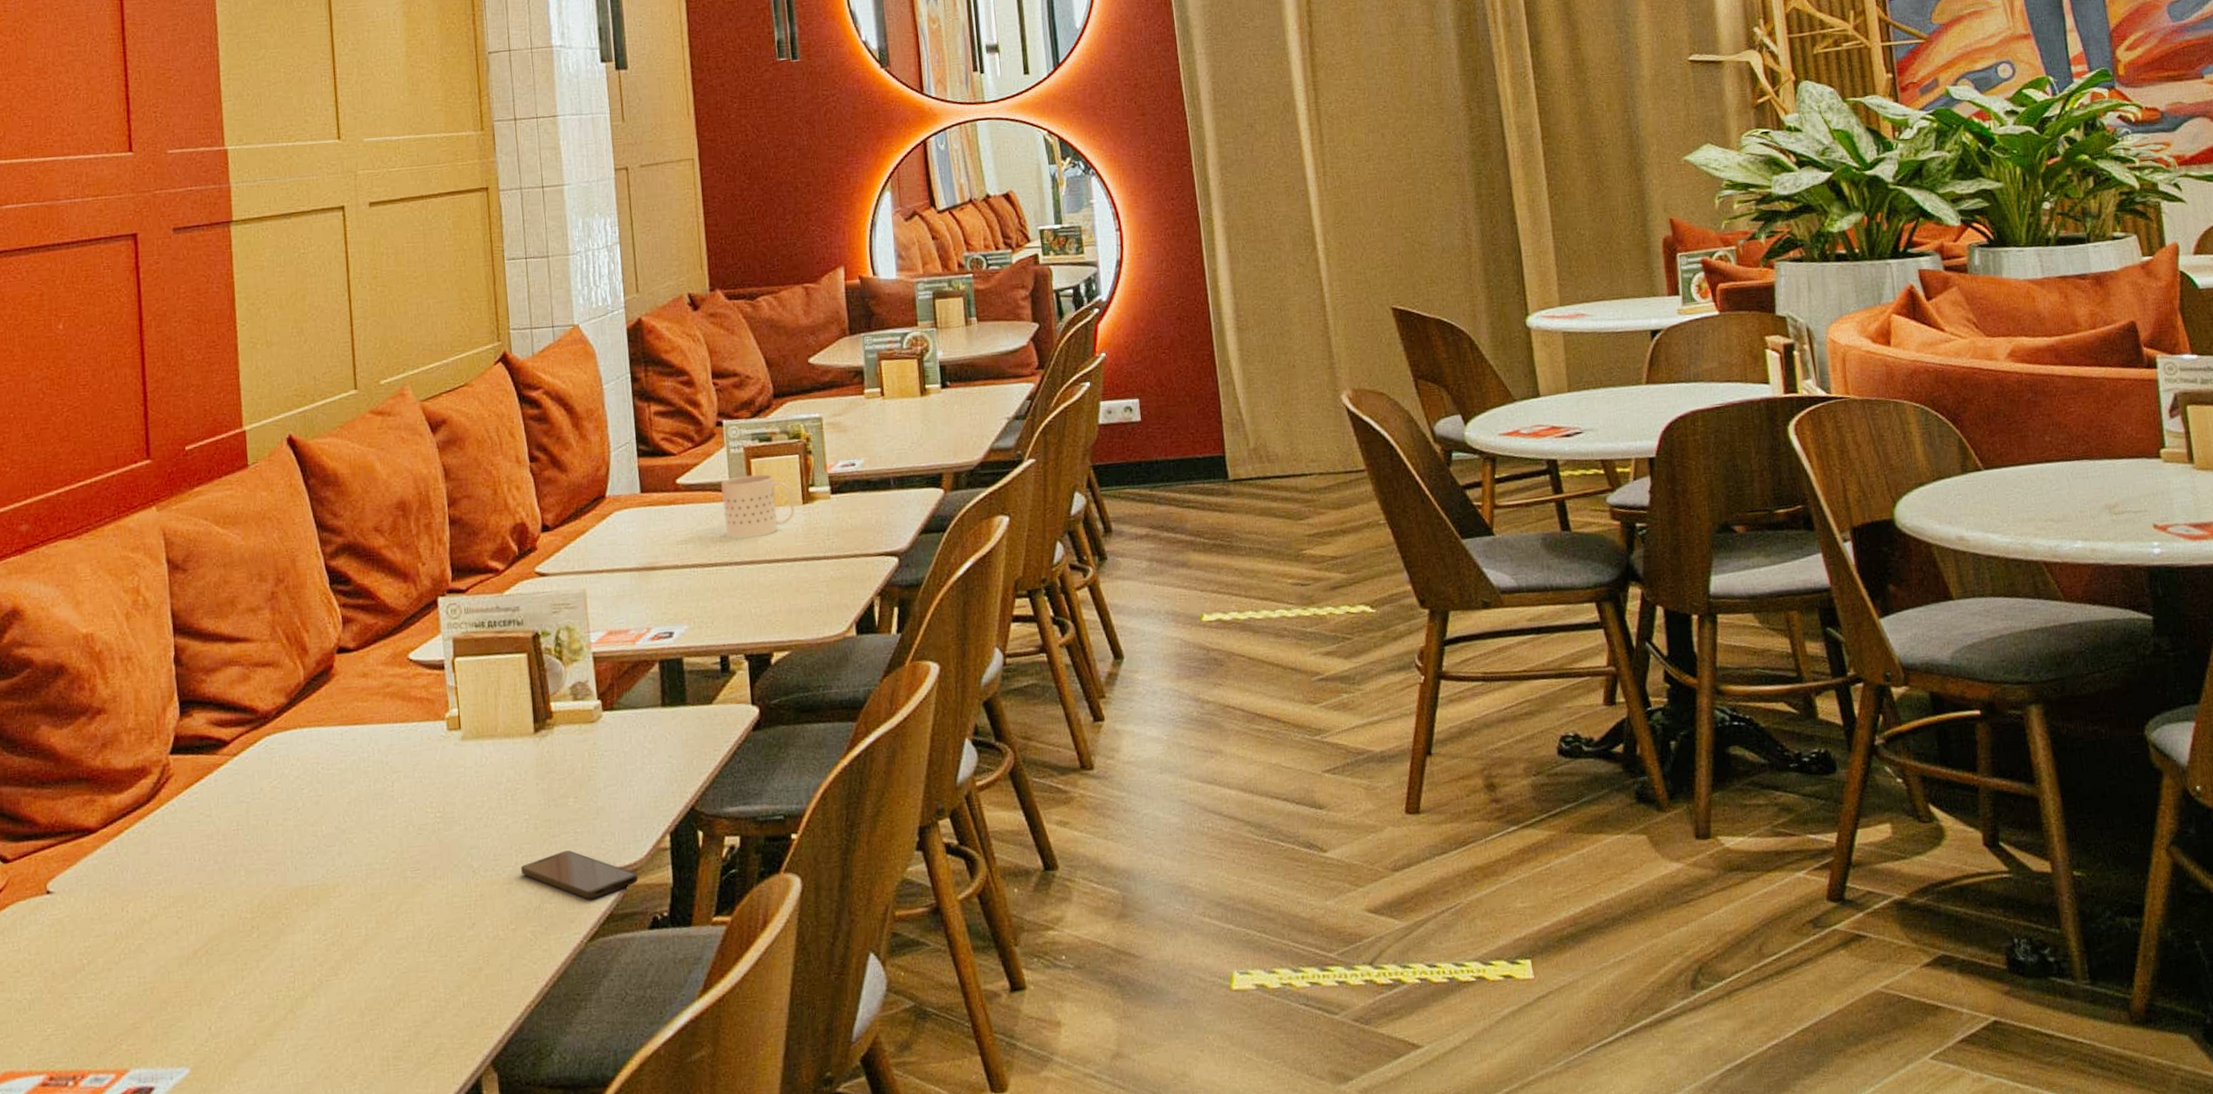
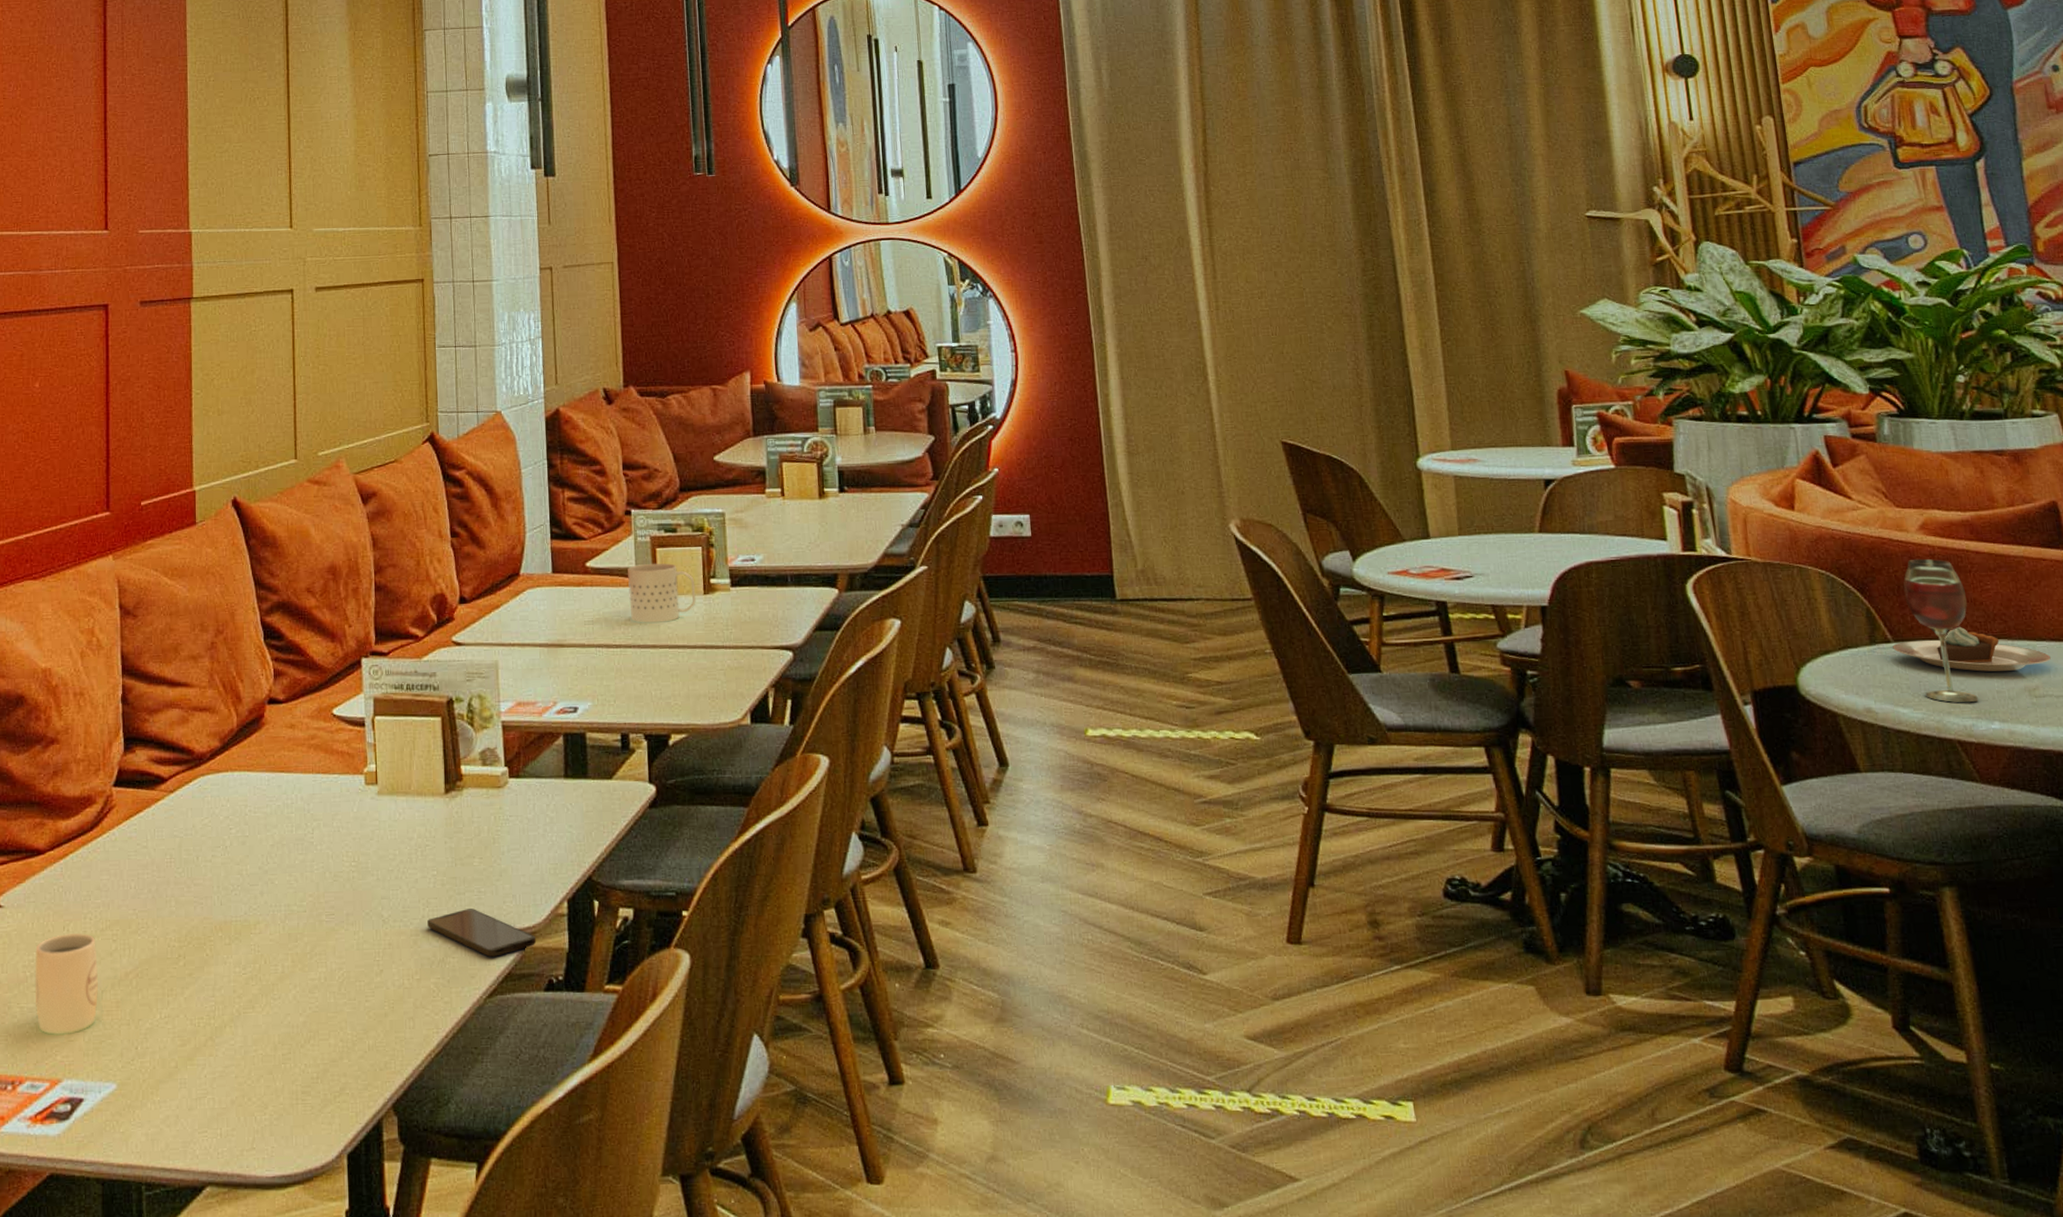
mug: none [92,913,164,1023] -> present [34,932,98,1035]
dessert: none [1983,450,2130,493] -> present [1892,626,2051,672]
wineglass: none [1992,385,2063,525] -> present [1903,558,1979,703]

